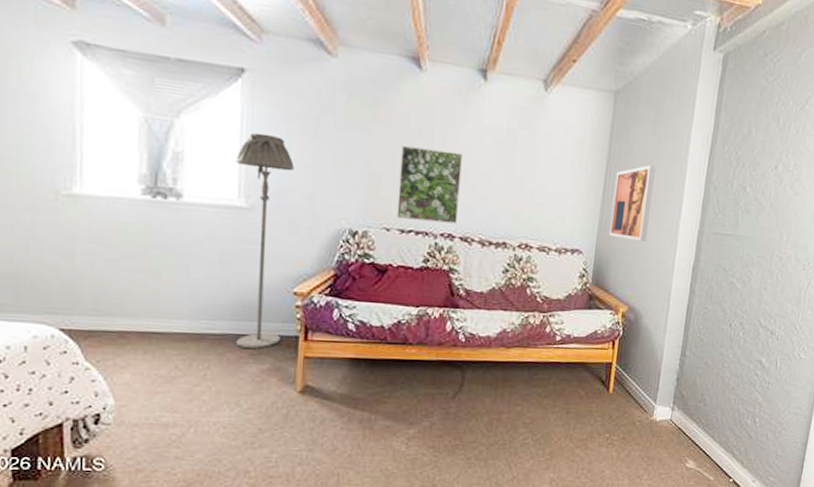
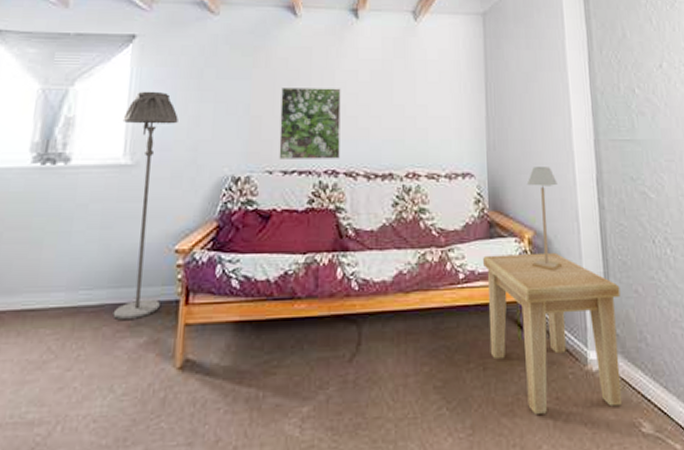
side table: none [574,323,693,449] -> present [483,252,623,414]
wall art: present [609,165,656,242] -> none [496,79,540,158]
table lamp: none [621,250,658,341] -> present [526,167,563,271]

